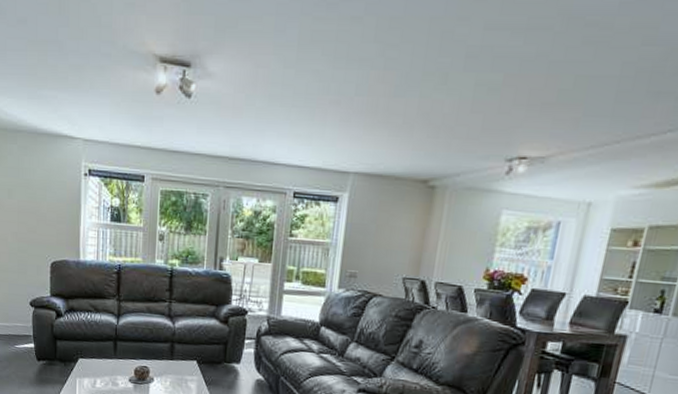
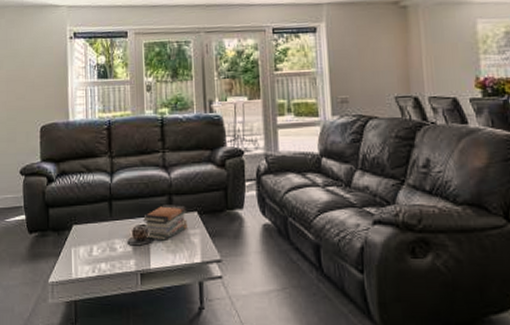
book stack: none [144,351,187,383] -> present [142,205,187,240]

